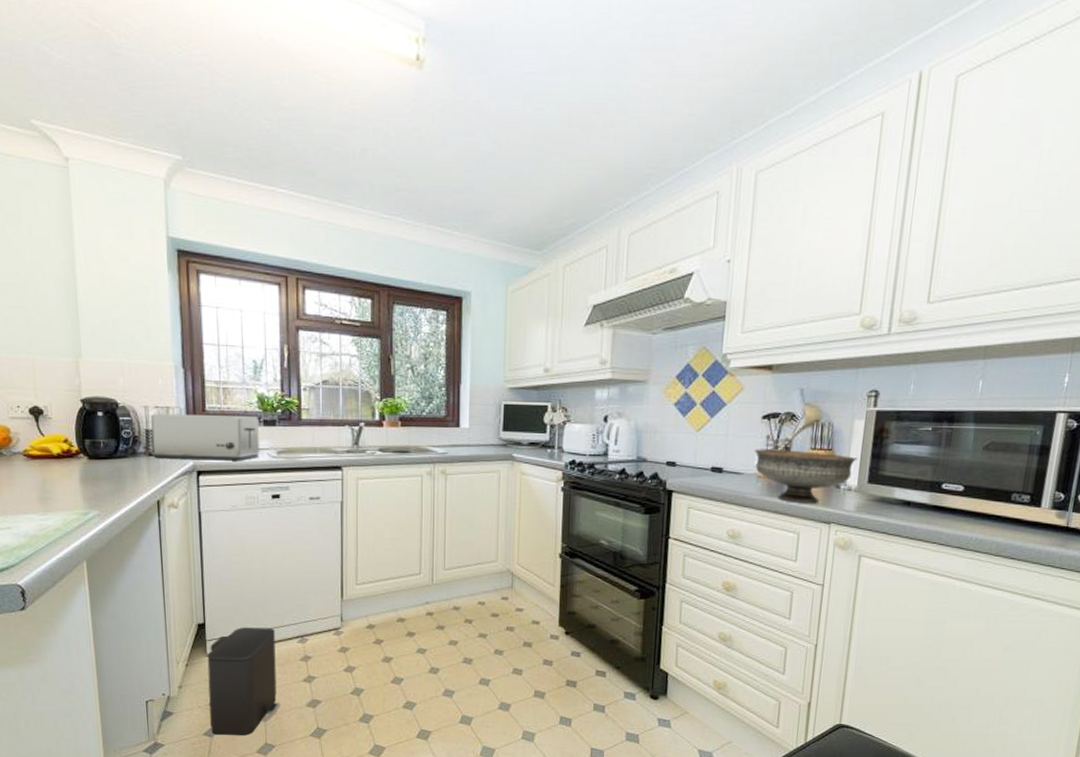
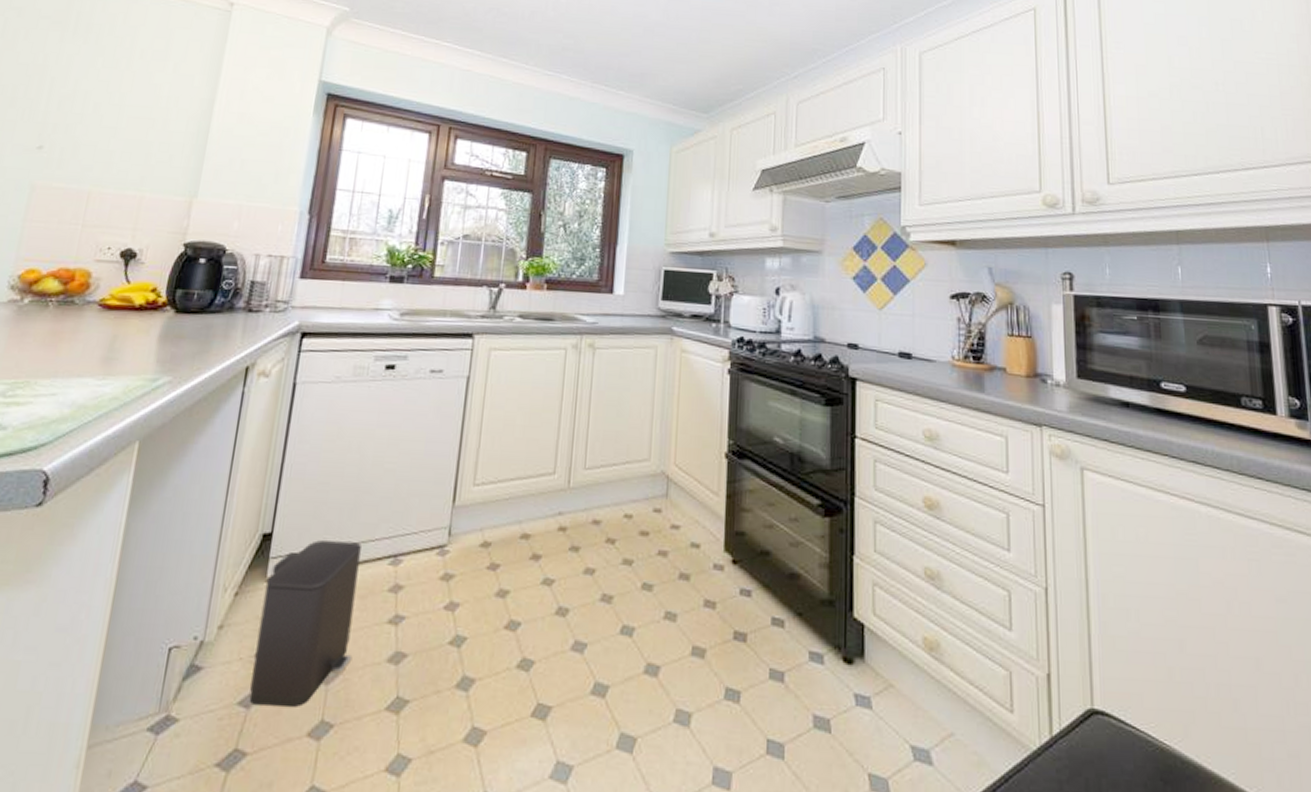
toaster: present [151,413,259,461] -> none [253,262,385,323]
bowl: present [754,449,858,503] -> none [945,333,1061,400]

